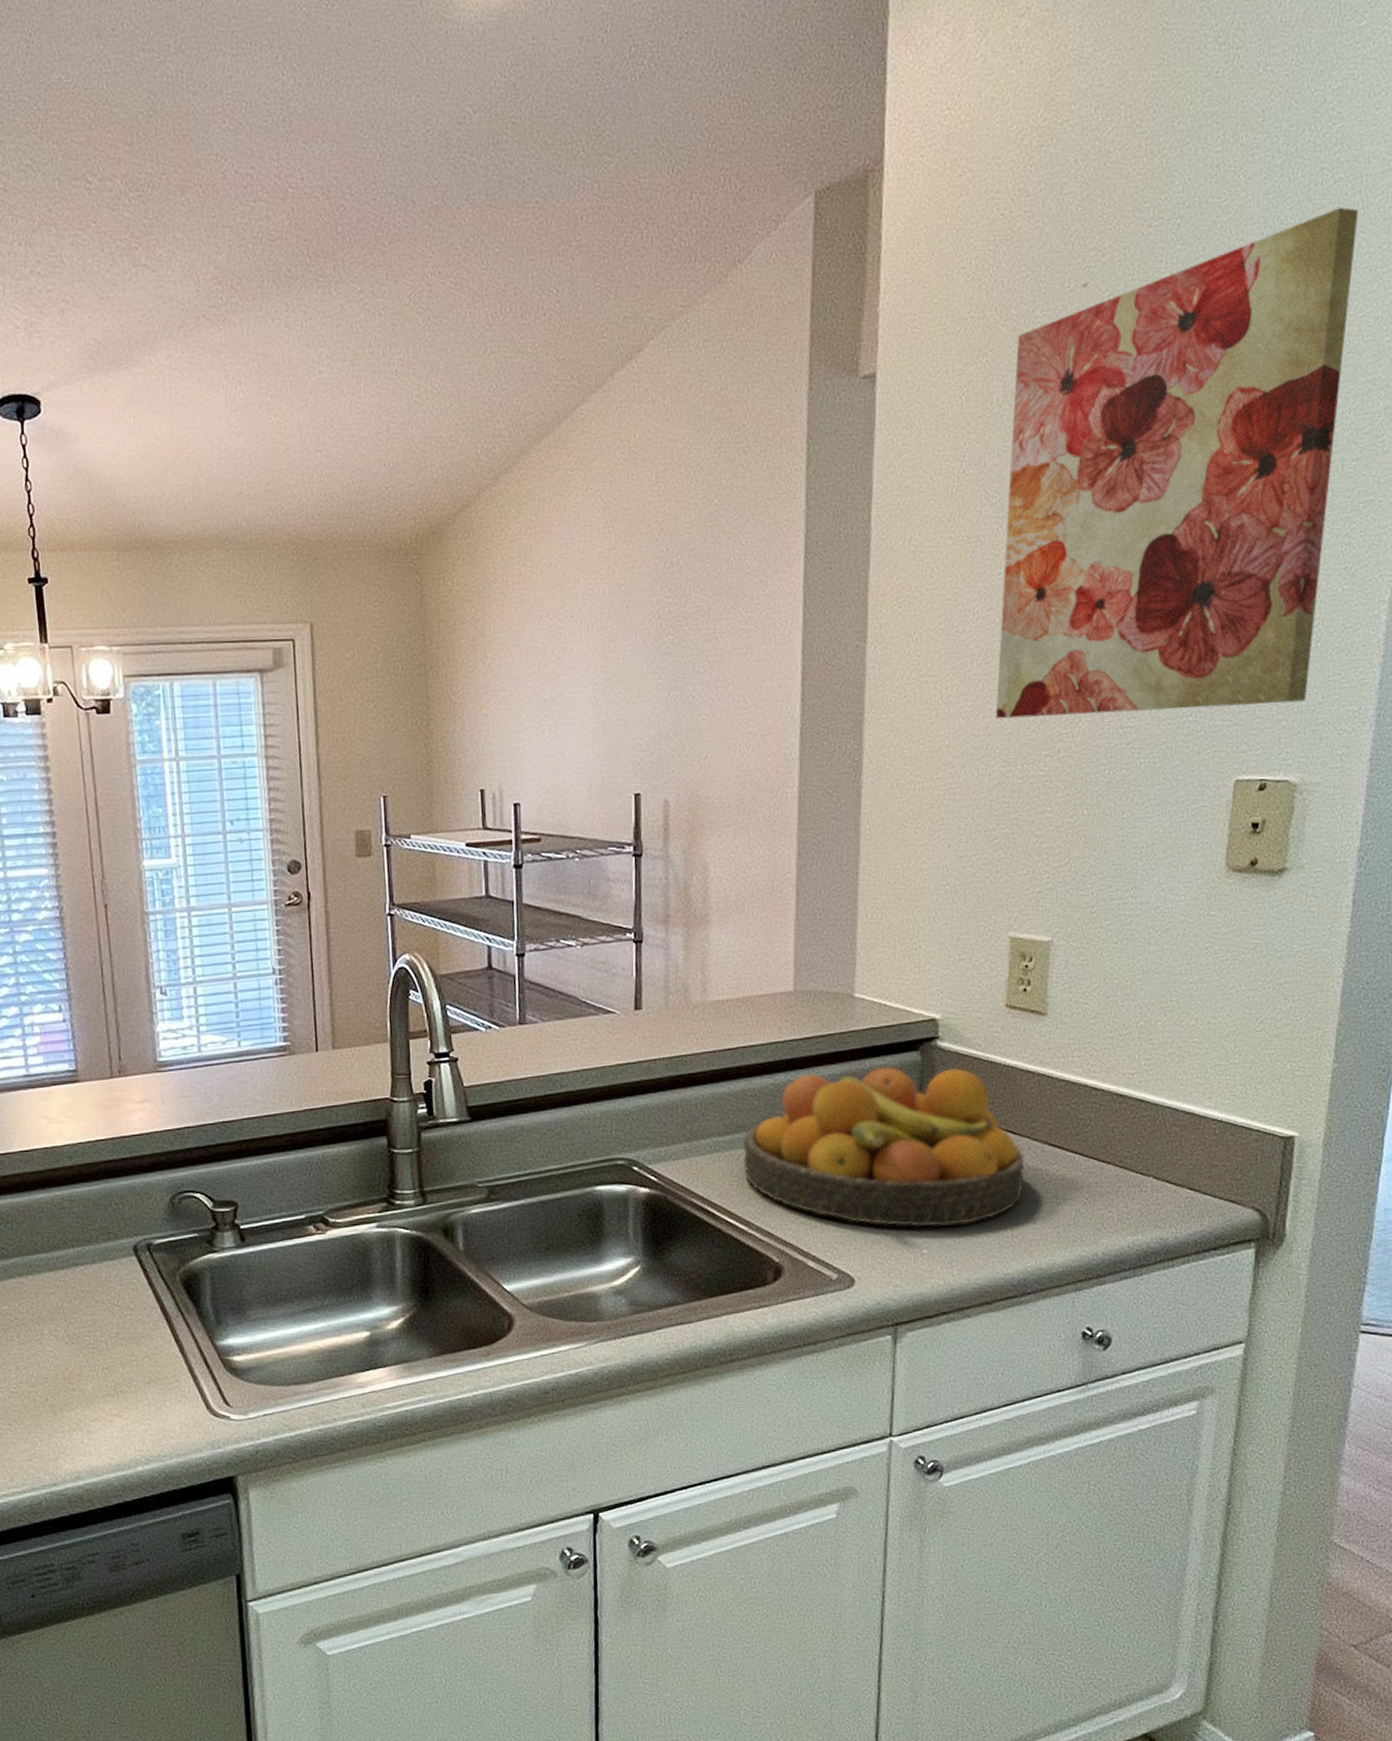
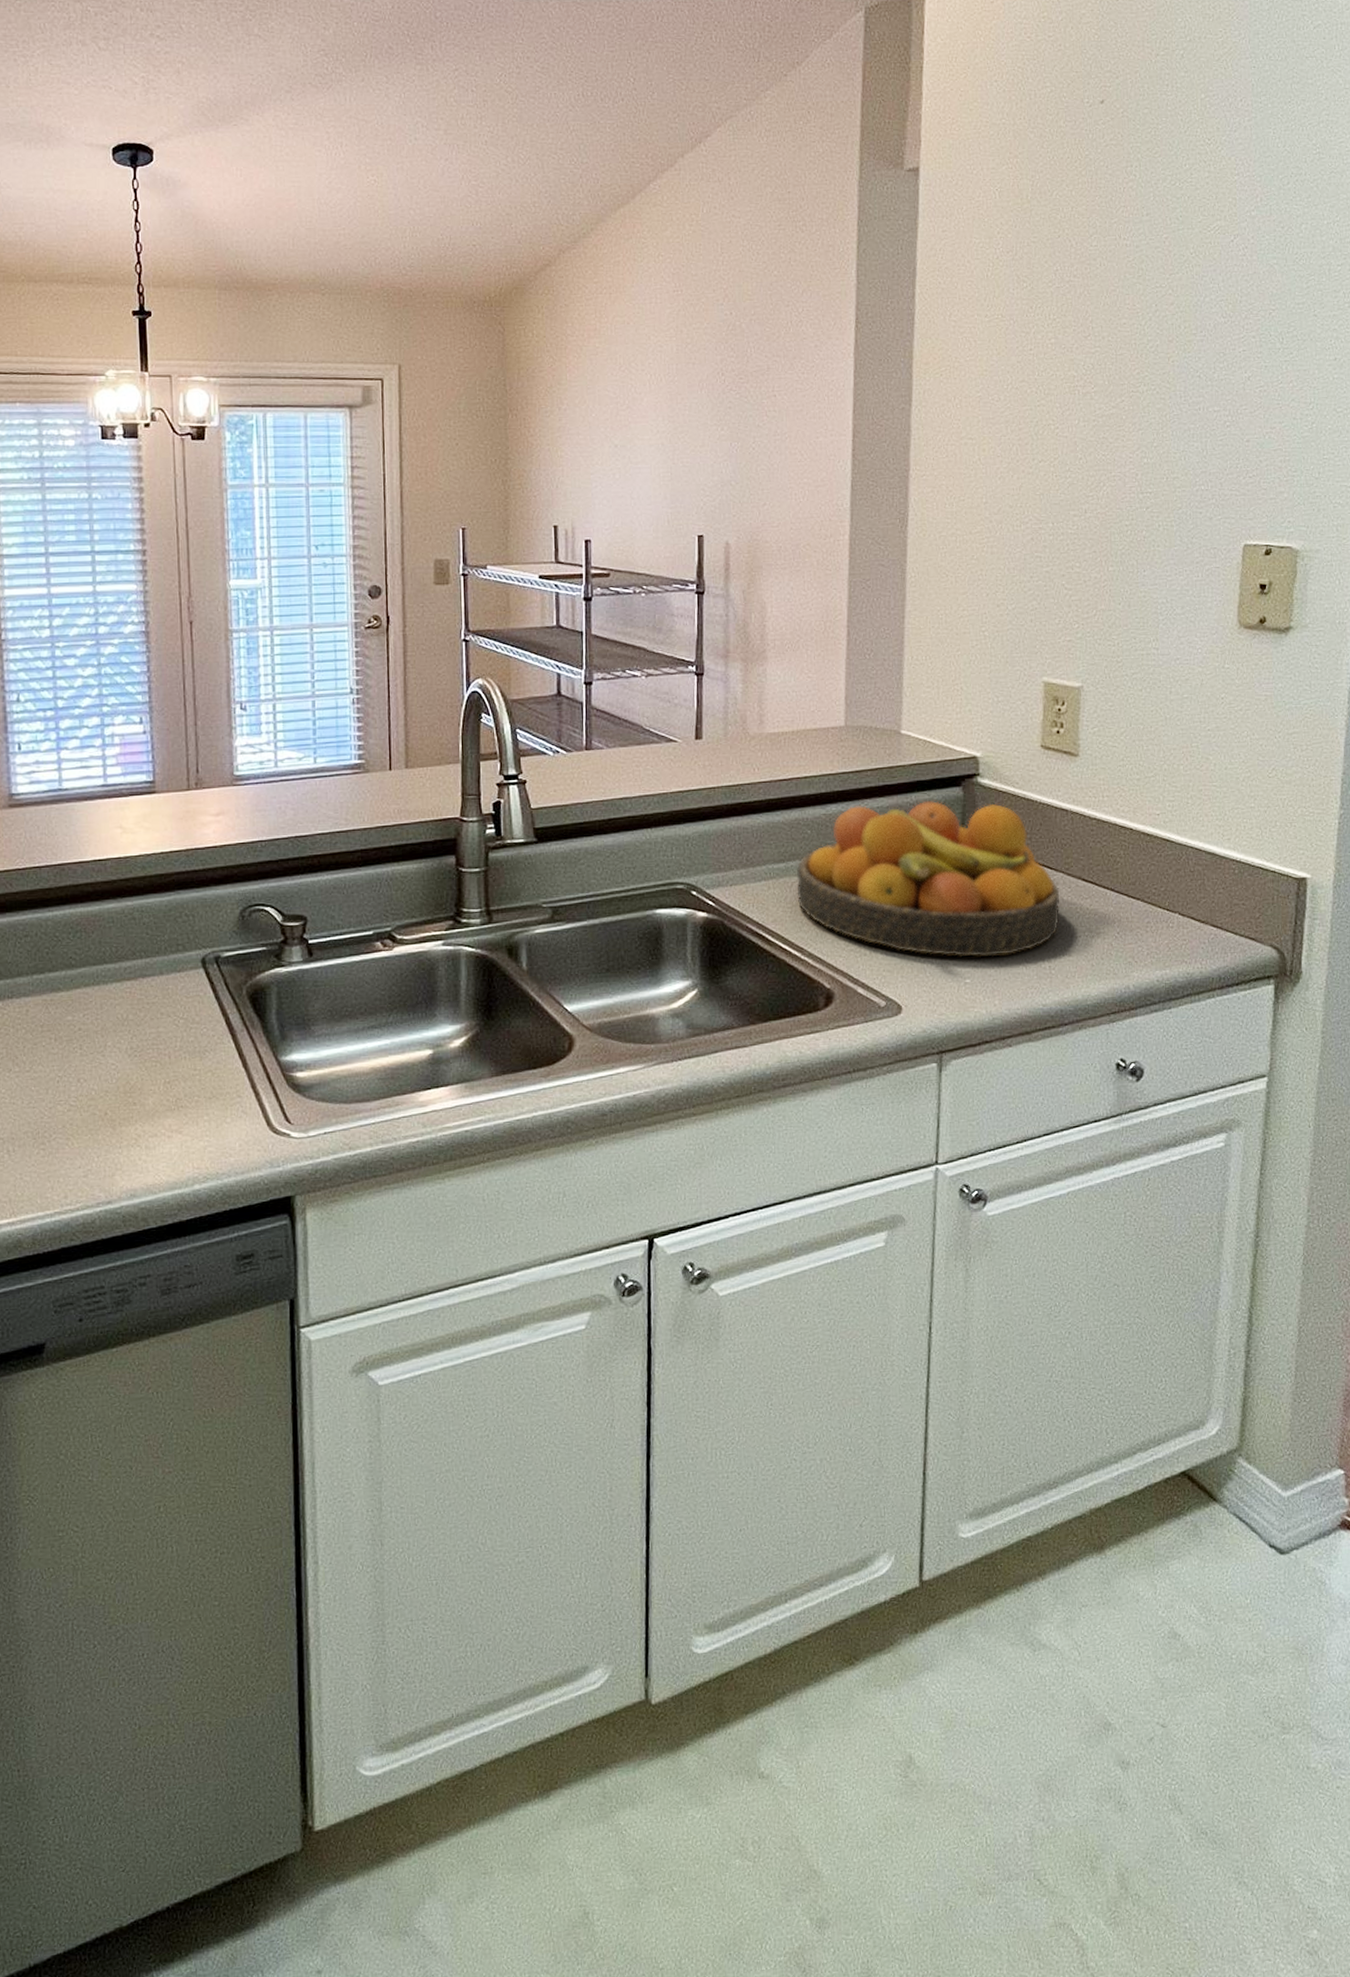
wall art: present [995,207,1359,719] -> none [1028,49,1336,481]

